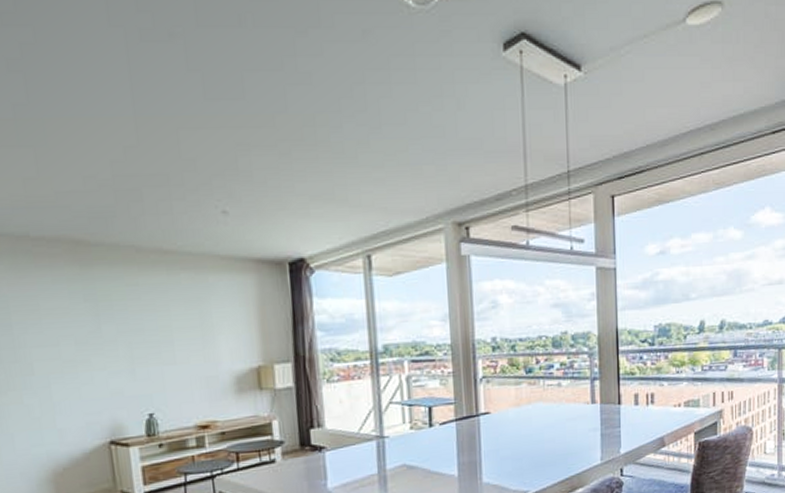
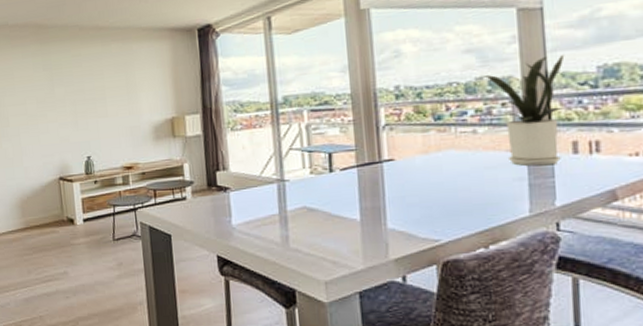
house plant: none [568,314,635,417] -> present [484,55,572,166]

